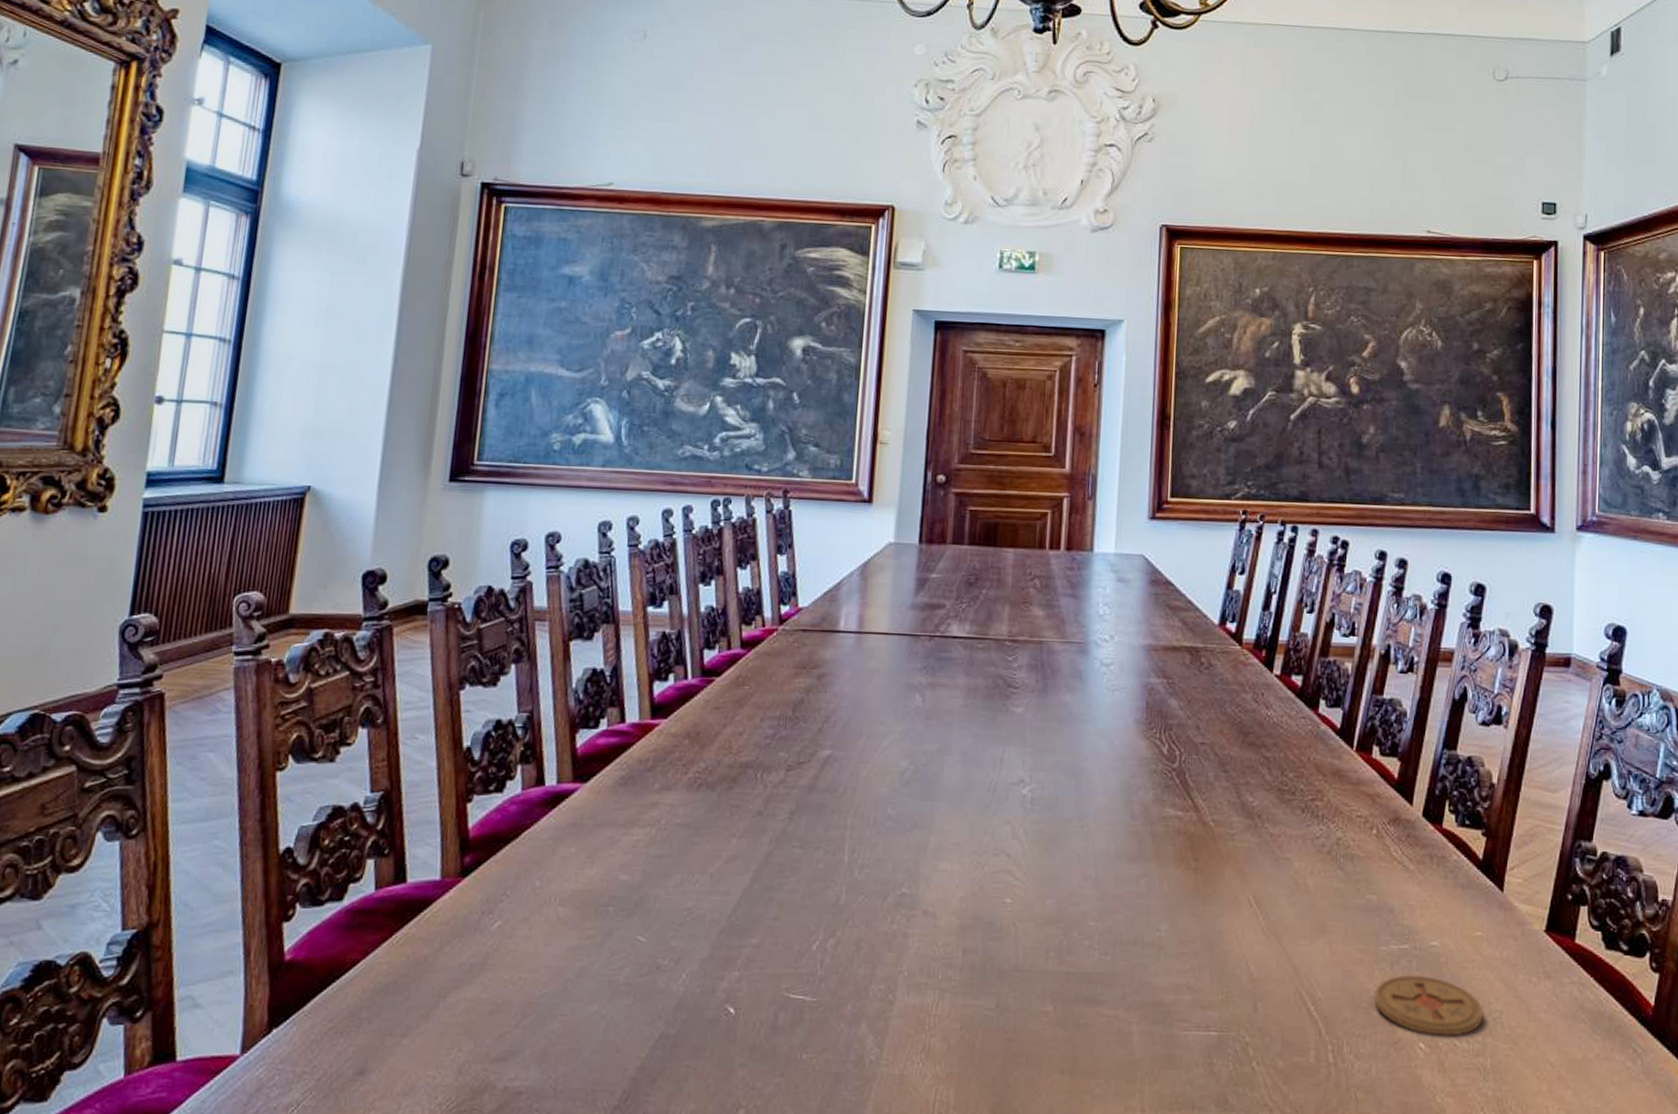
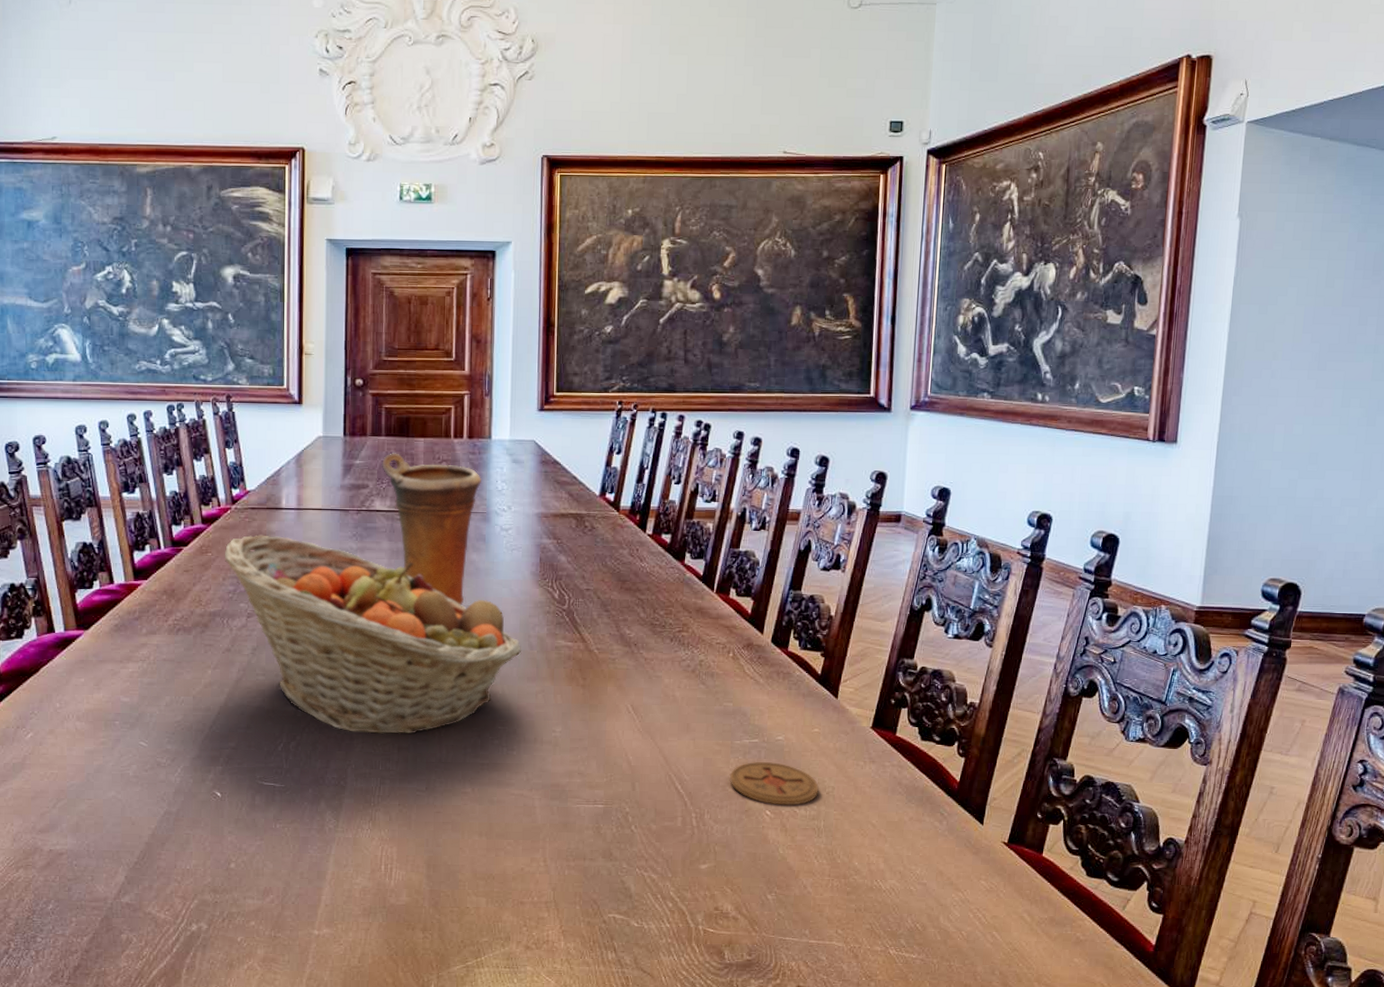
fruit basket: none [765,664,1122,931] -> present [225,535,522,734]
vase: none [962,565,1080,763] -> present [382,453,481,607]

